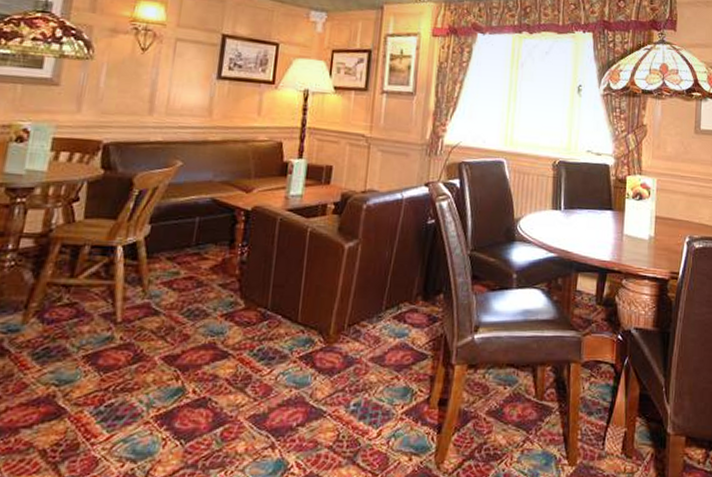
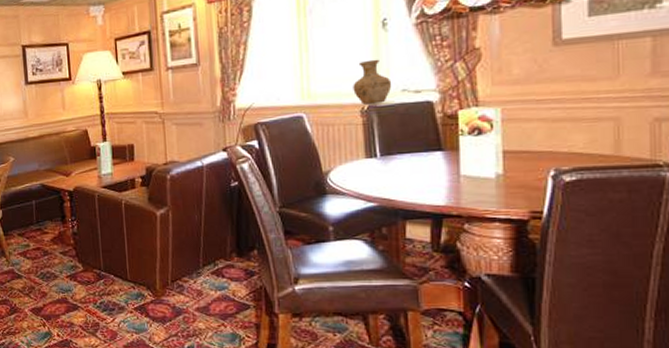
vase: none [548,119,580,161] -> present [353,59,392,106]

